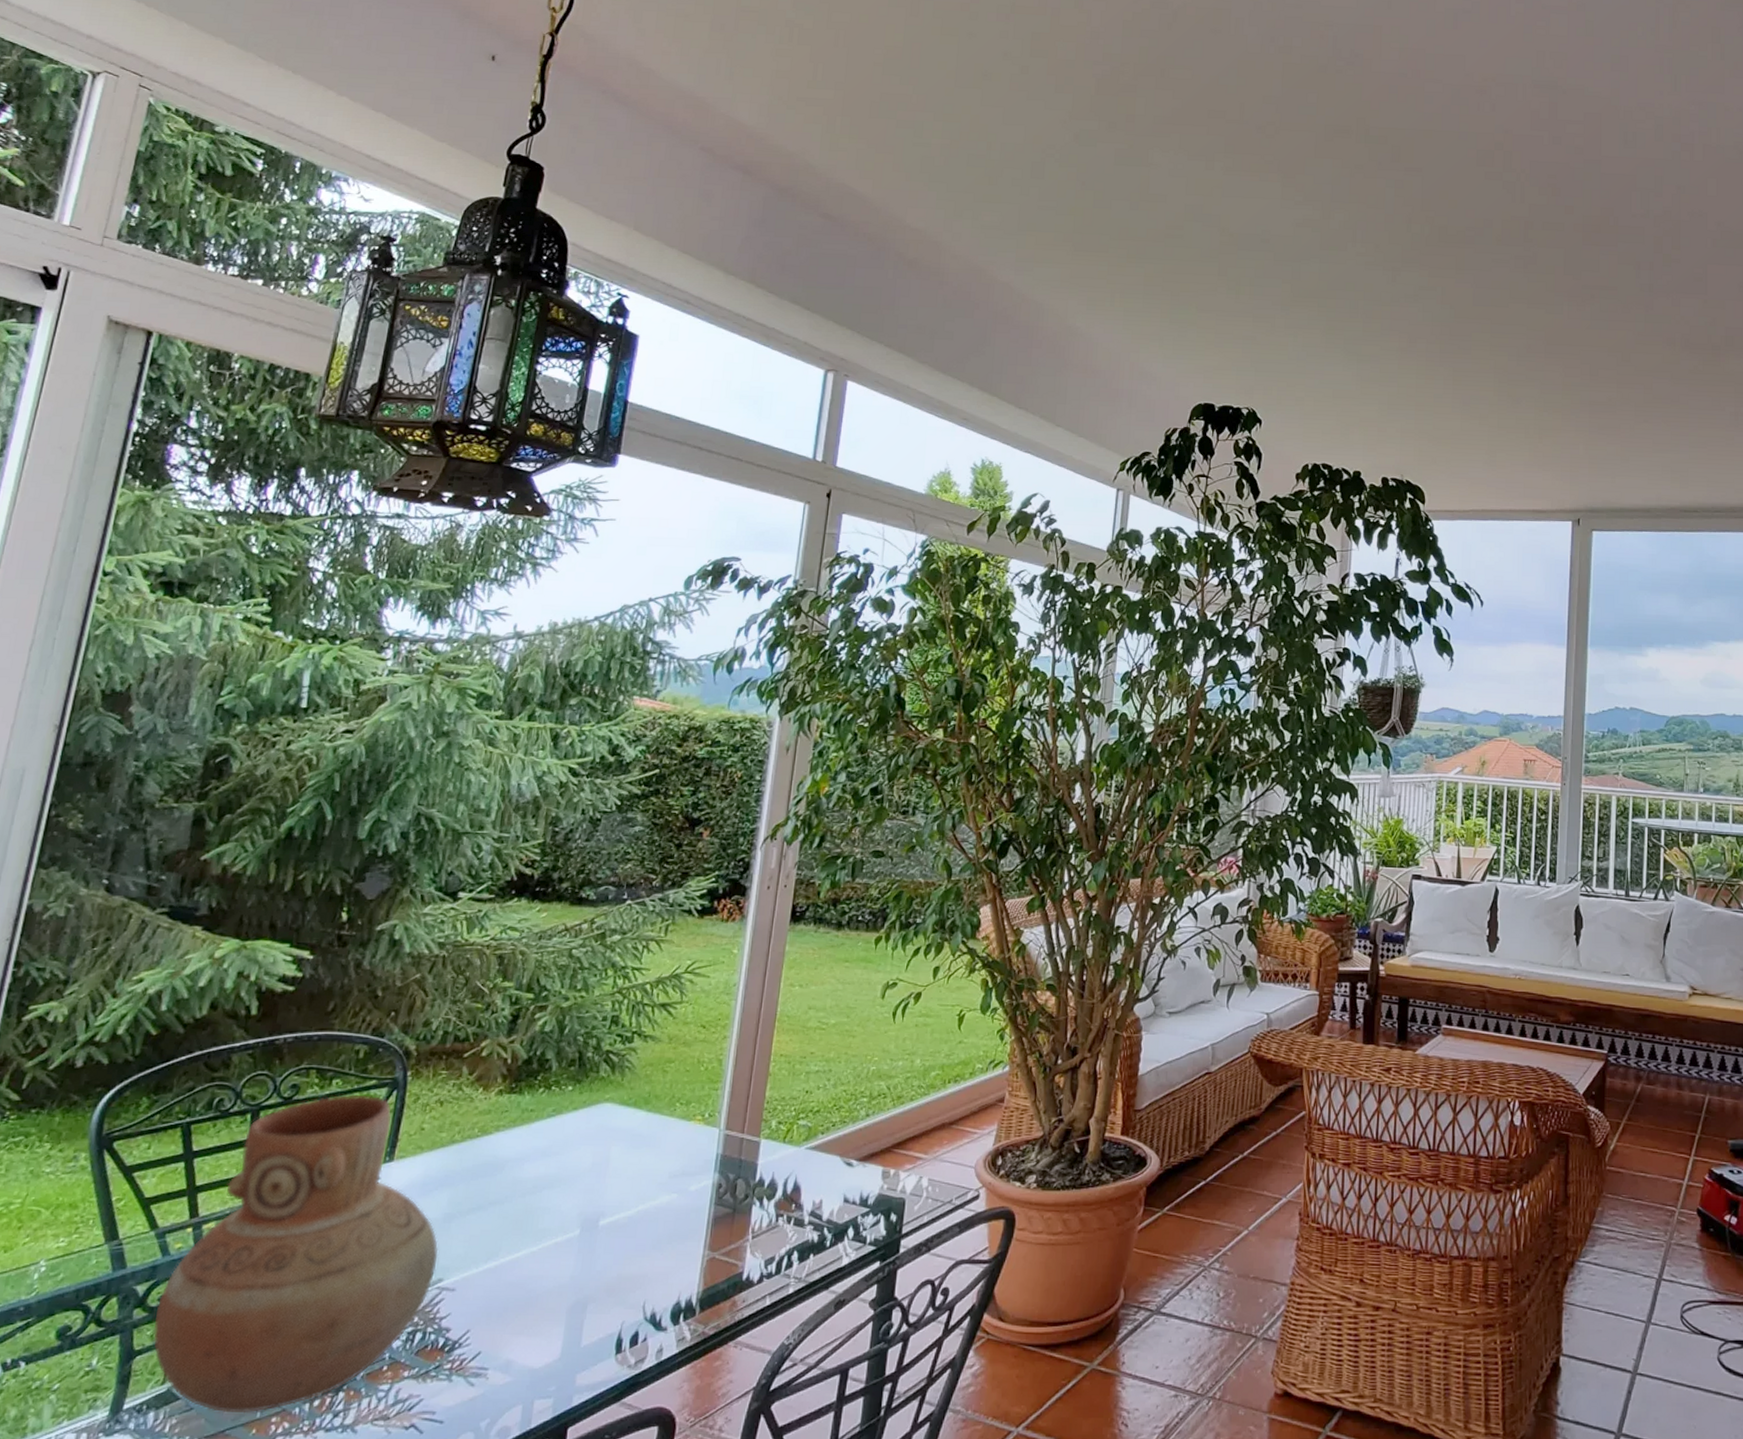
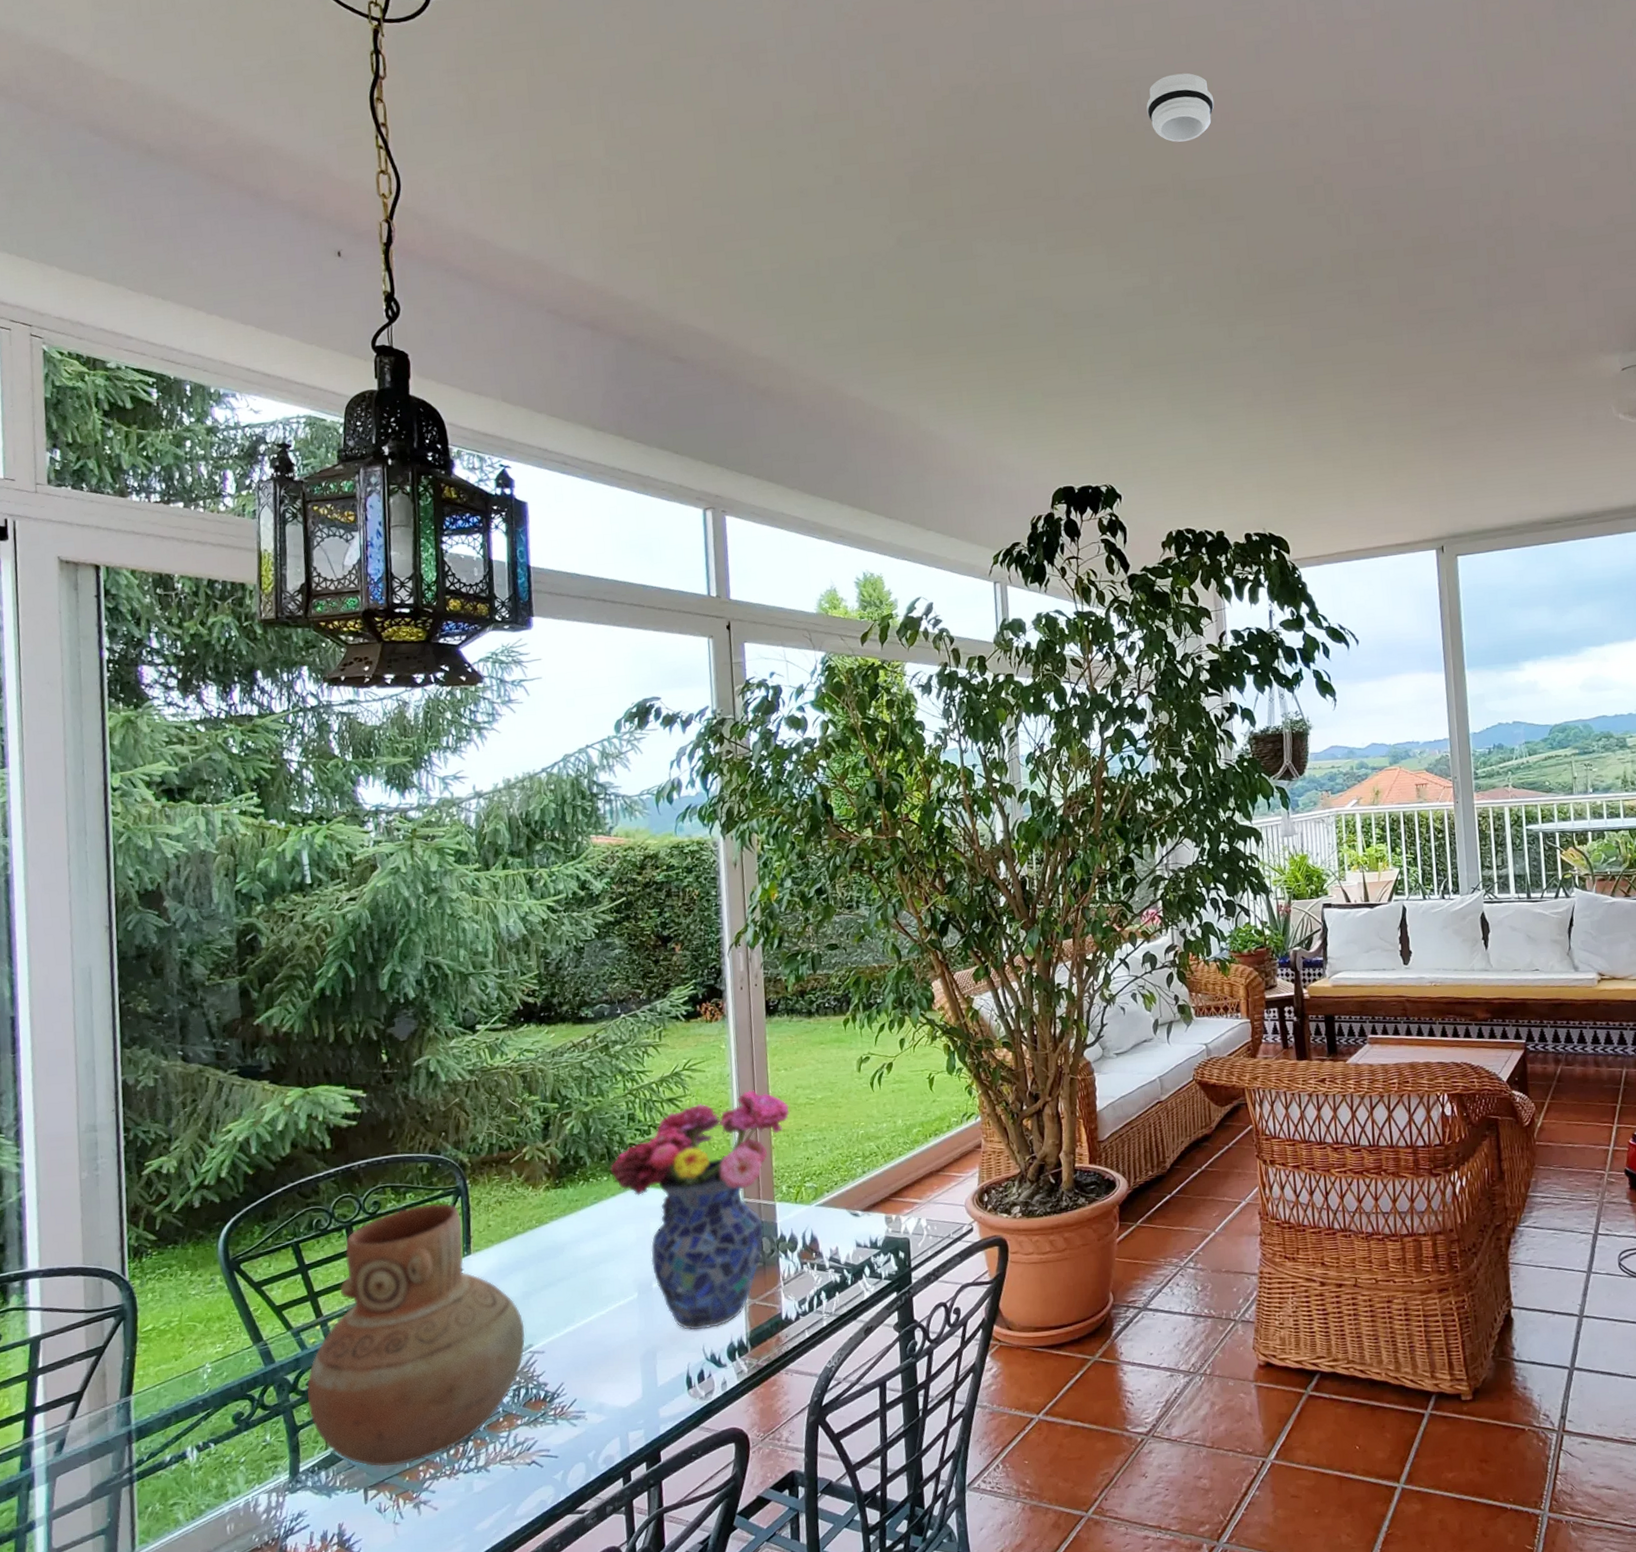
flower arrangement: none [577,1004,798,1282] -> present [610,1089,791,1330]
smoke detector: none [1341,26,1408,90] -> present [1146,73,1215,142]

